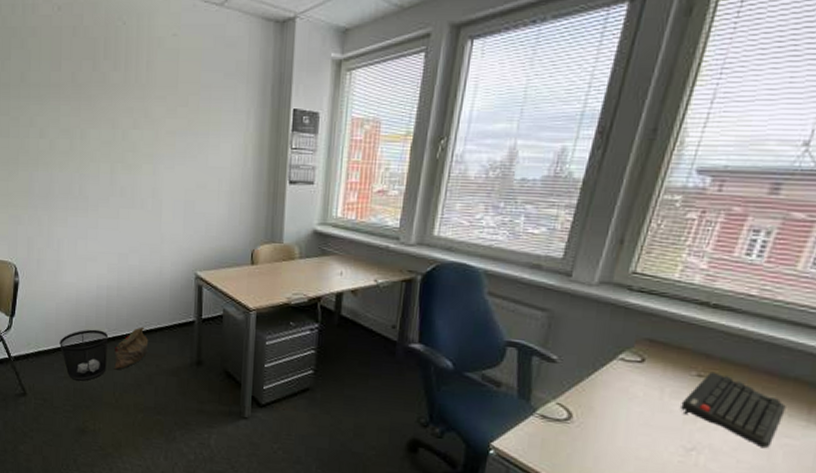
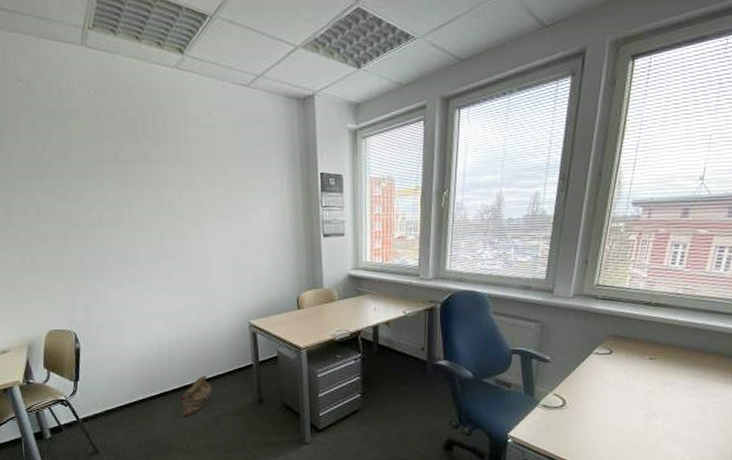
waste bin: present [60,329,108,381] -> none [127,383,175,432]
computer keyboard: present [681,372,786,447] -> none [641,354,710,406]

